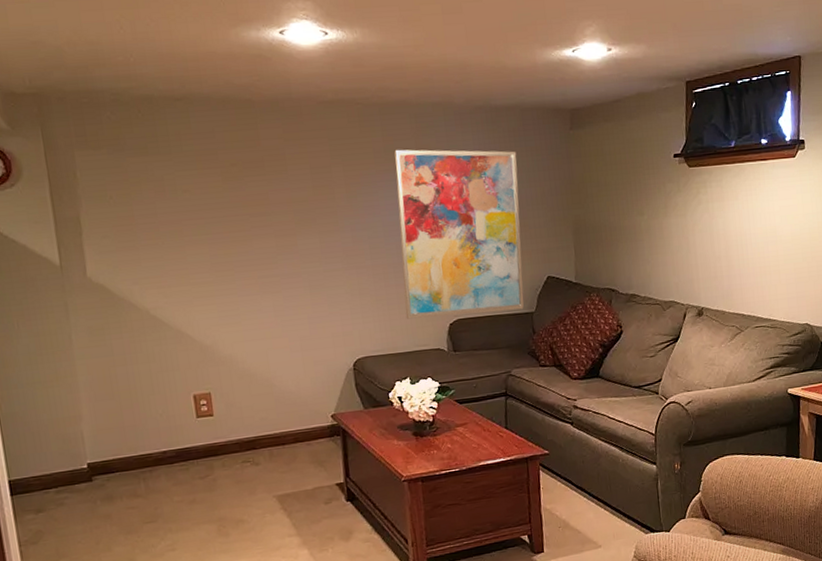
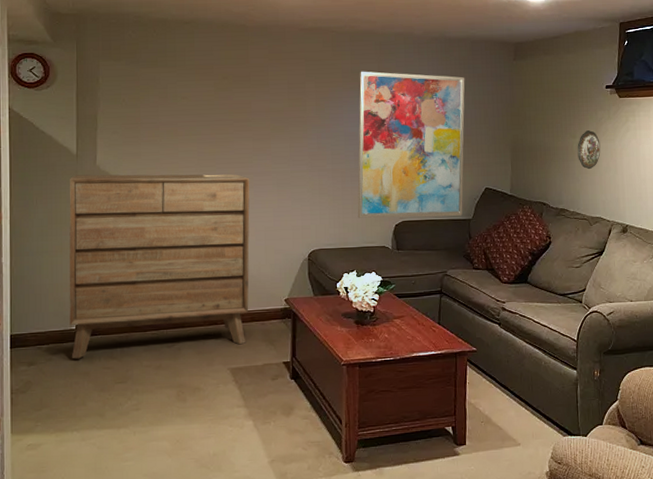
dresser: none [56,278,291,501] -> present [69,174,250,359]
decorative plate: none [645,206,671,250] -> present [577,130,601,170]

